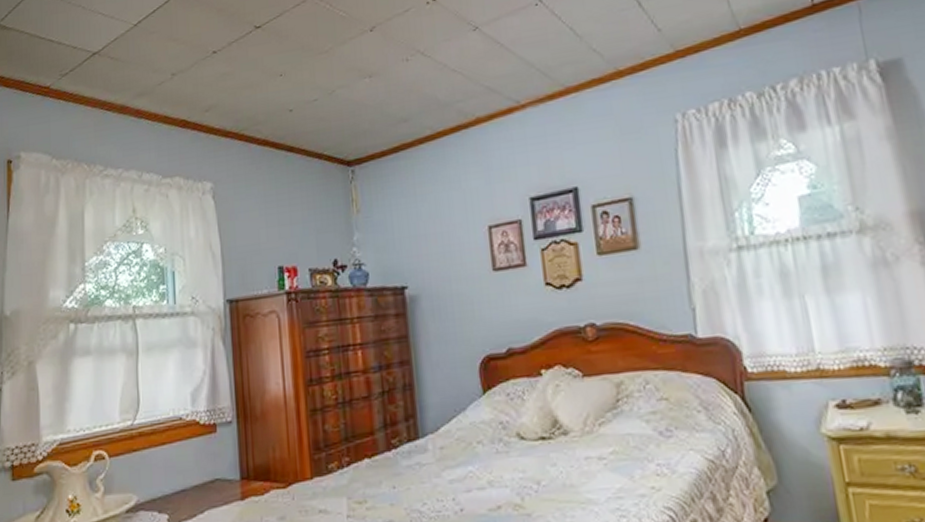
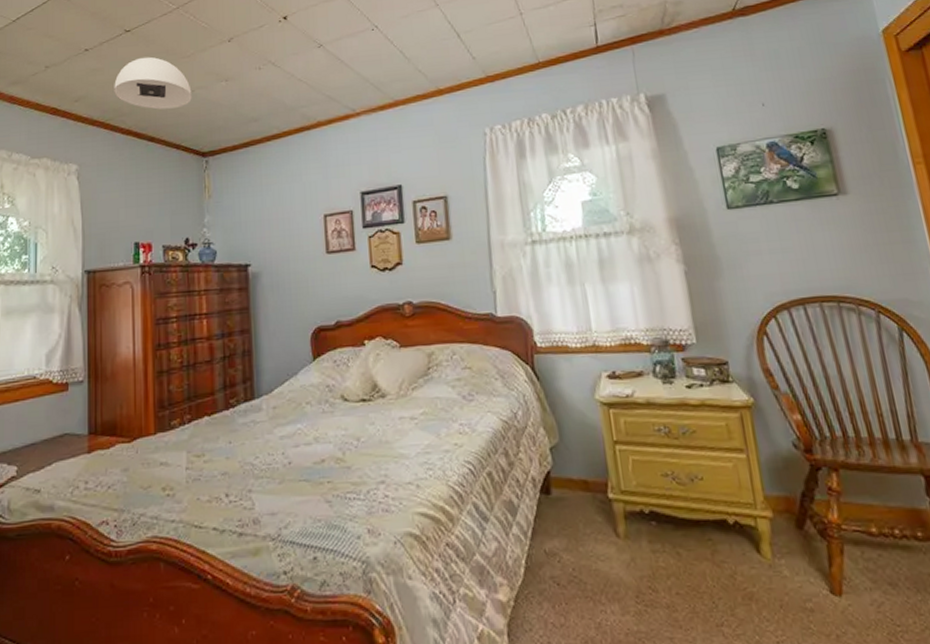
ceiling light: none [246,55,333,115] -> present [114,56,192,110]

